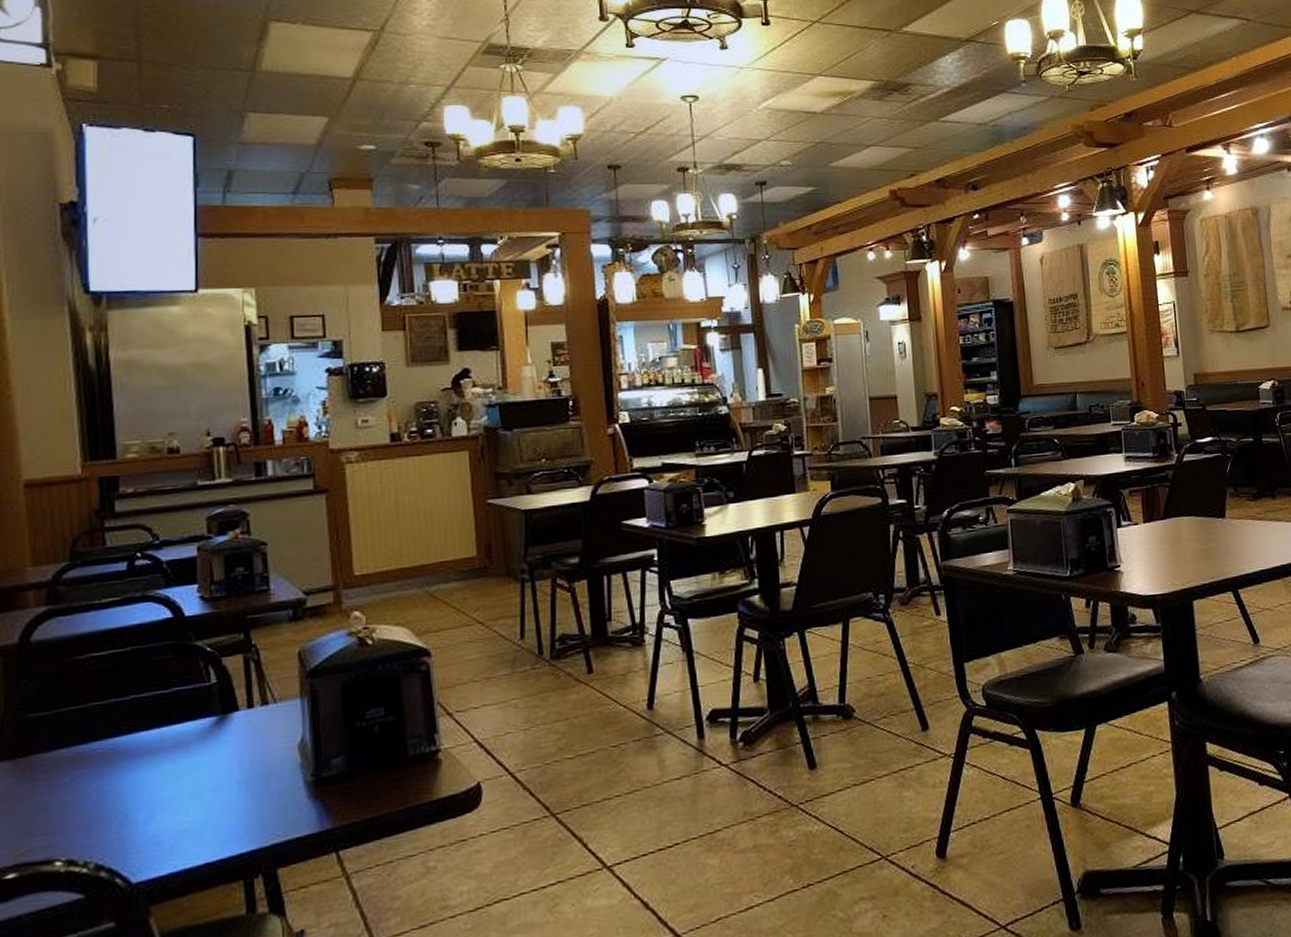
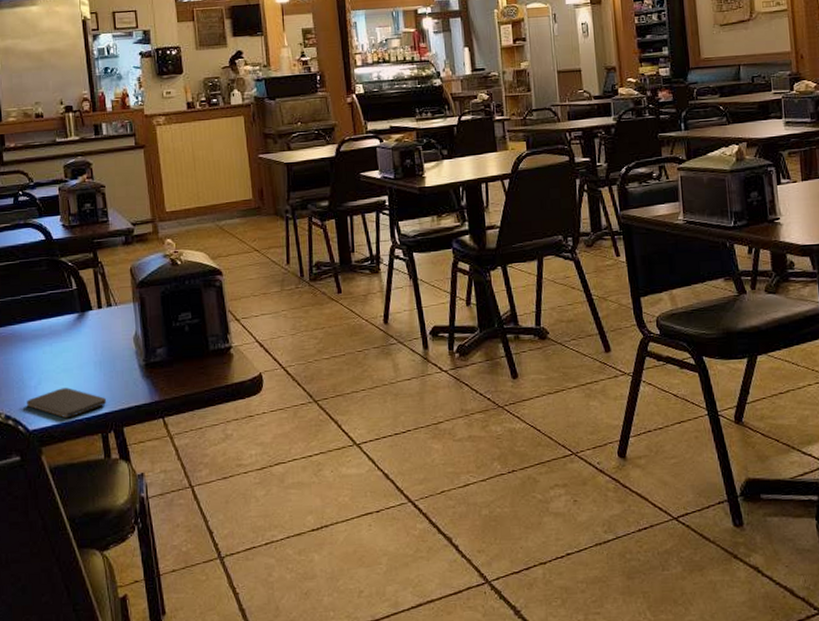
smartphone: none [129,819,254,862] -> present [26,388,107,418]

